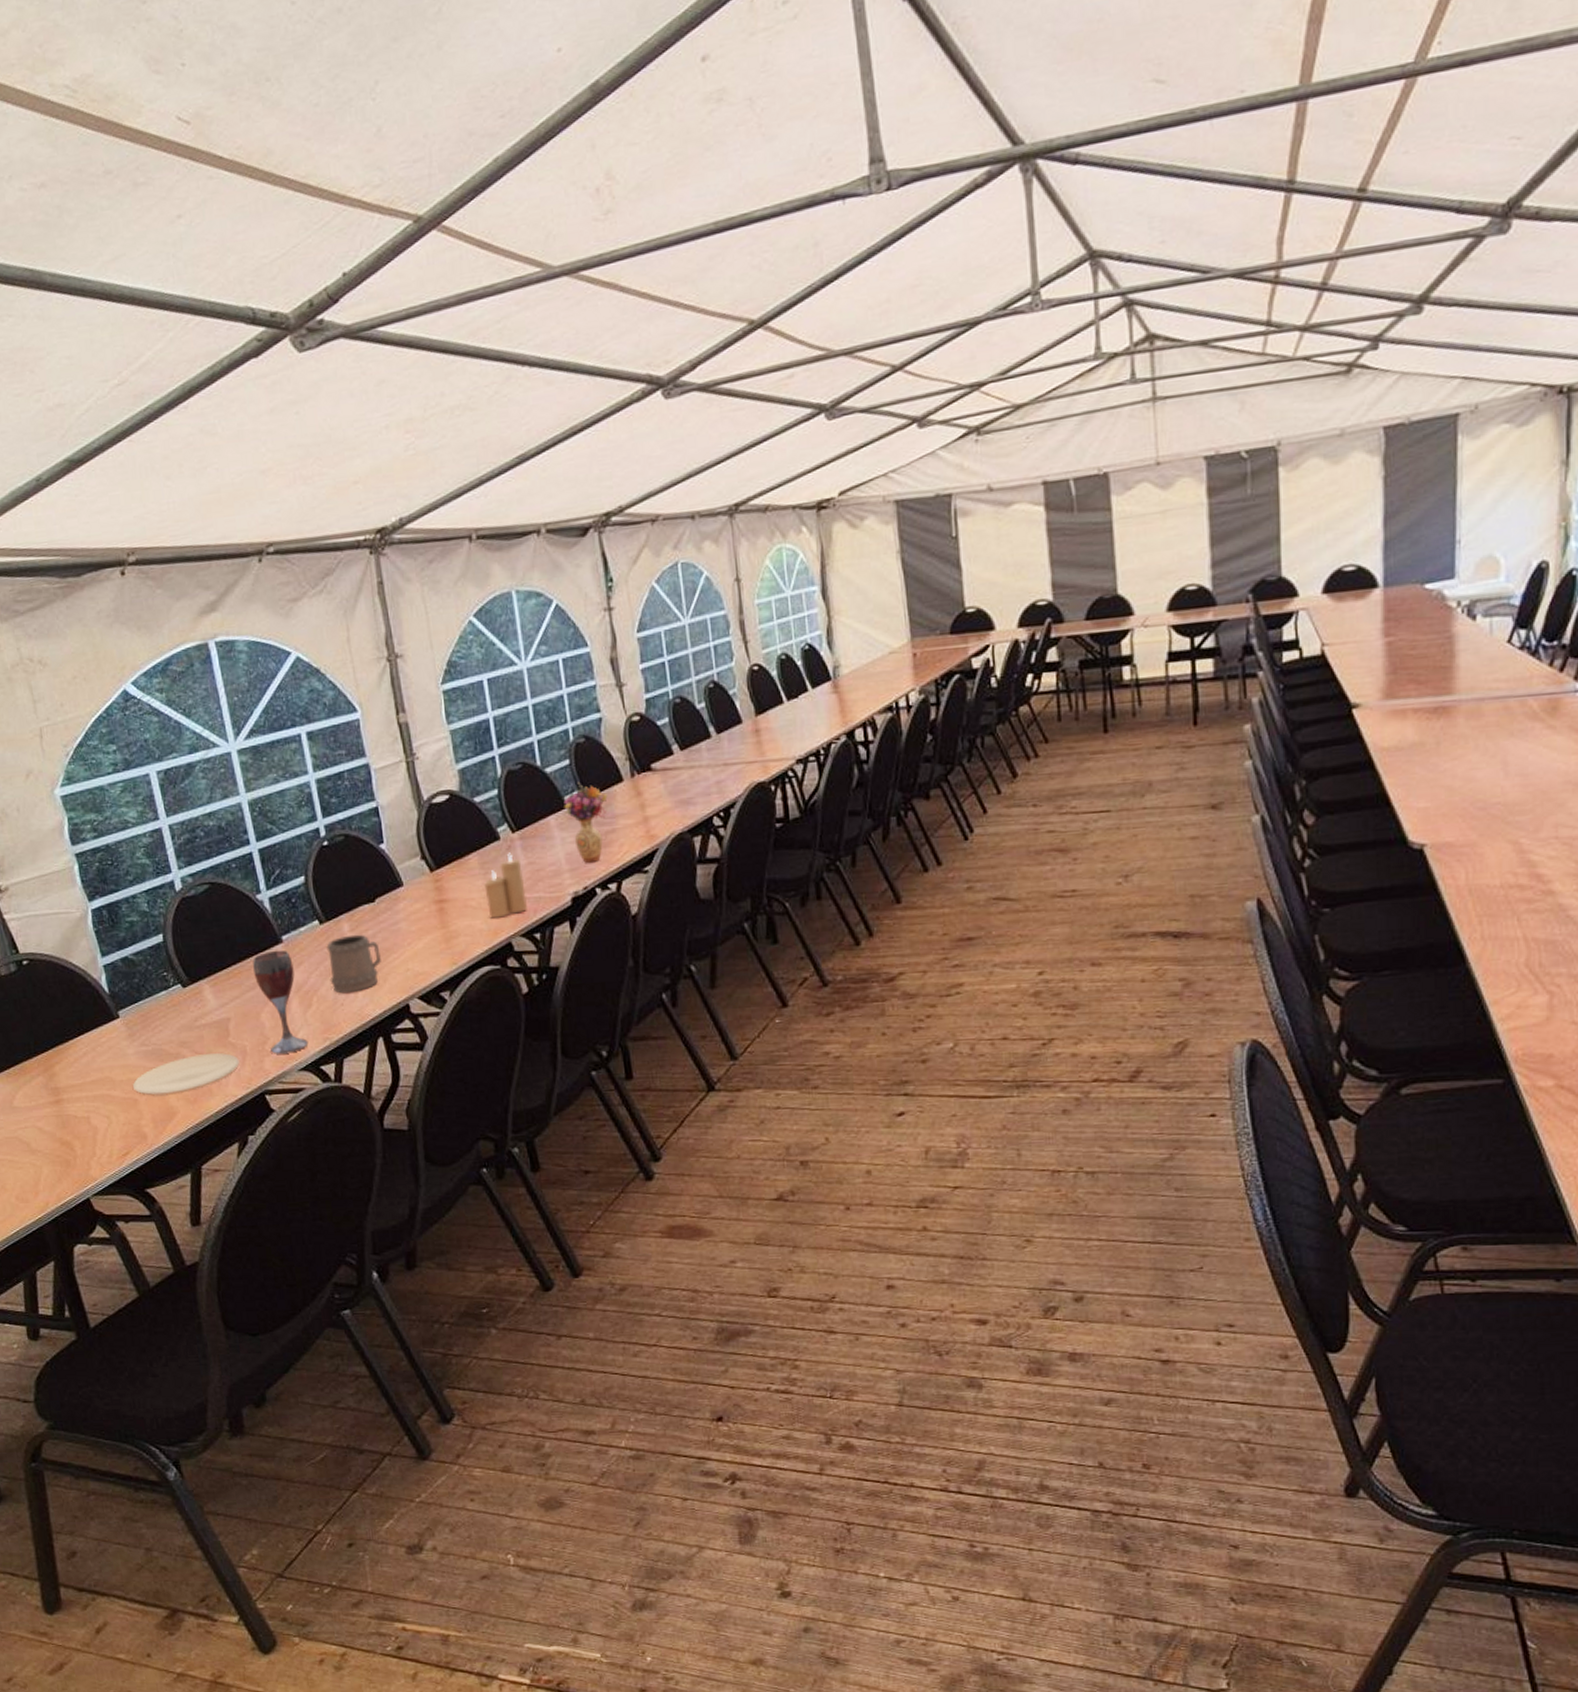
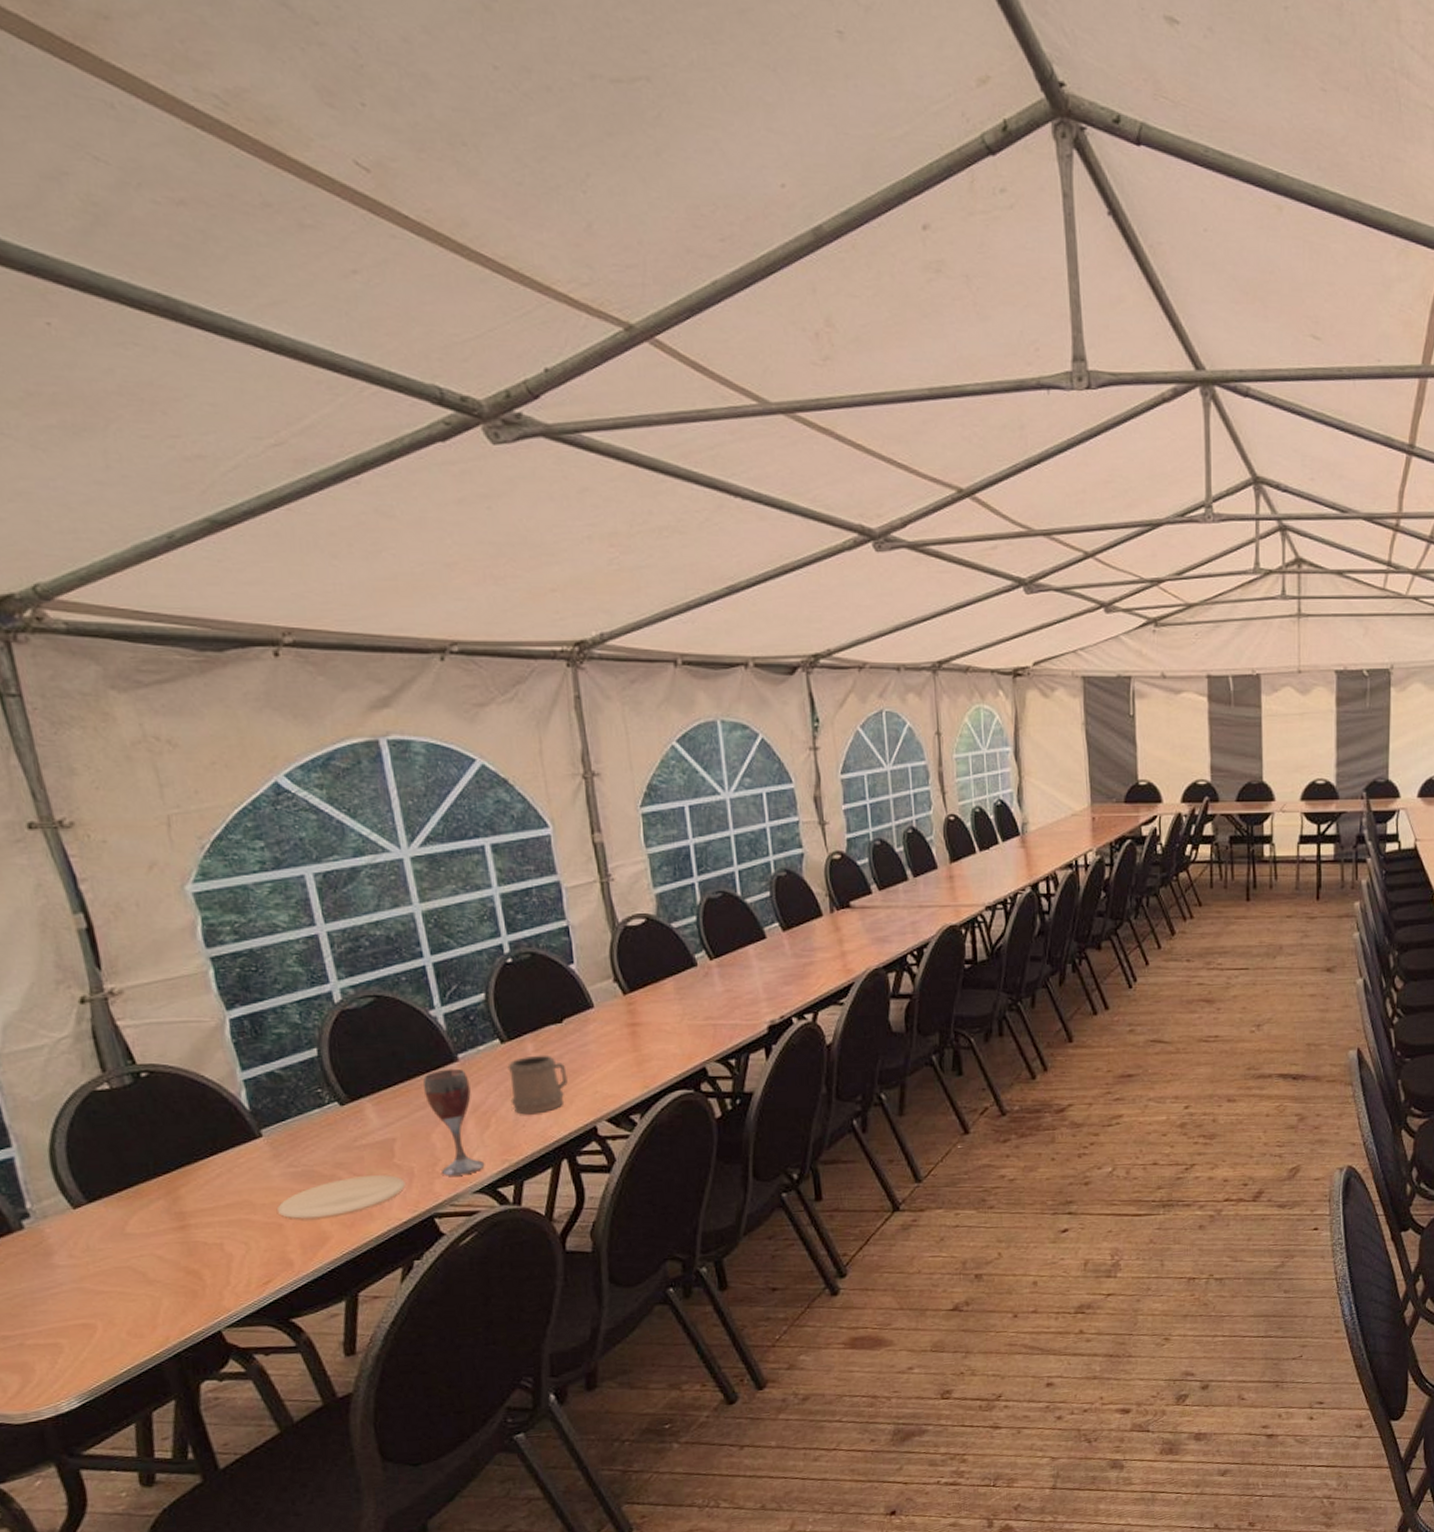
candle: present [484,853,528,918] -> none [679,979,724,1043]
flower arrangement: present [563,783,608,863] -> none [763,915,807,993]

